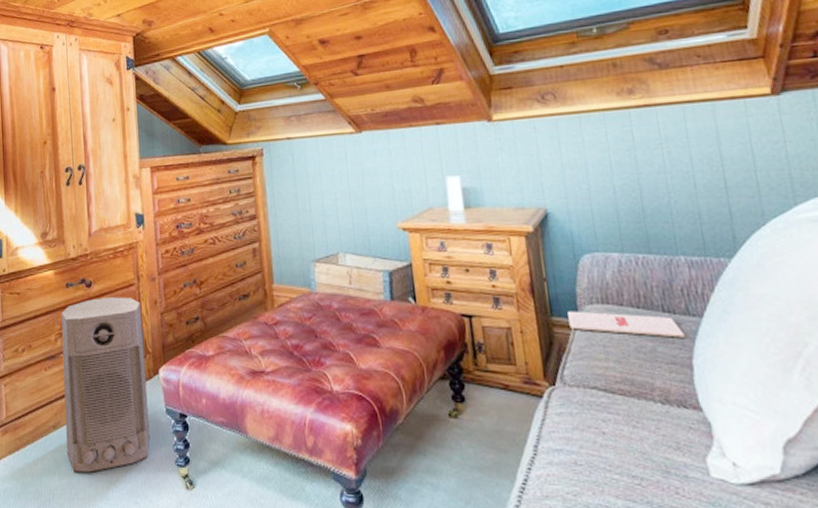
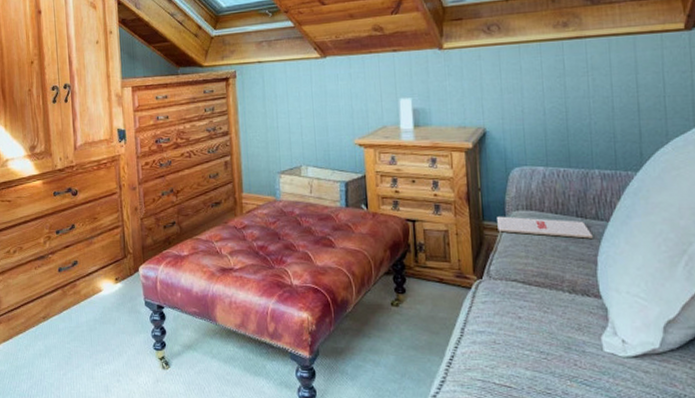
air purifier: present [61,297,150,473] -> none [49,204,131,356]

